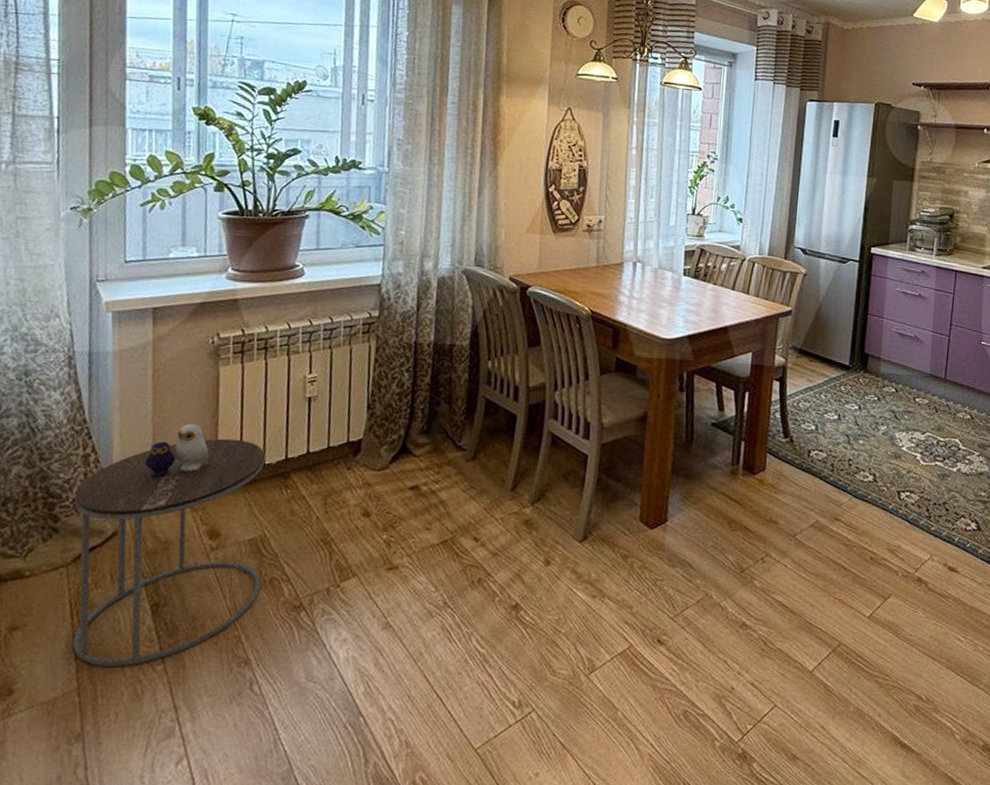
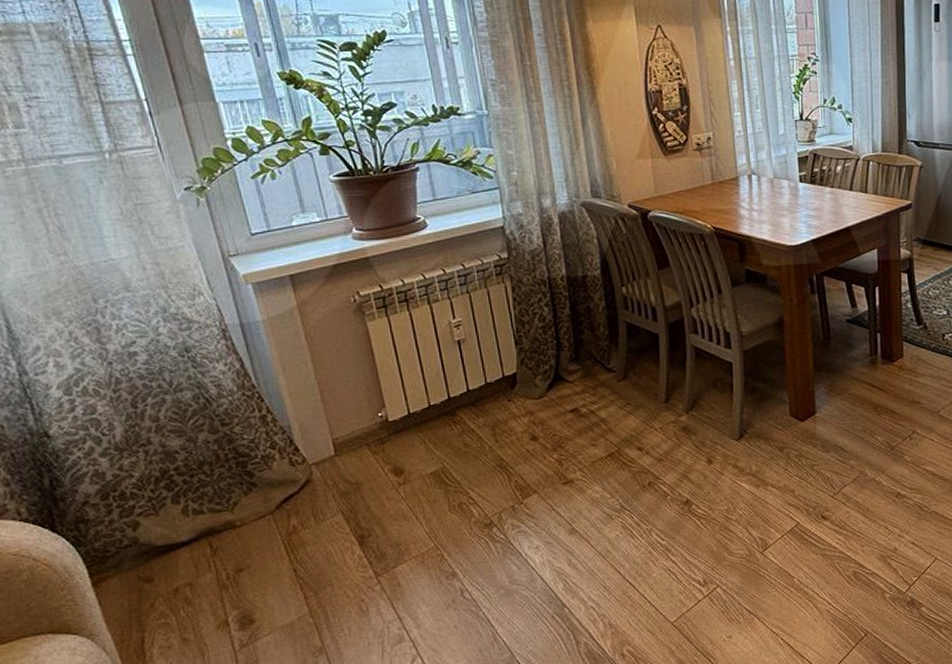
side table: present [72,423,265,666] -> none [261,377,452,592]

